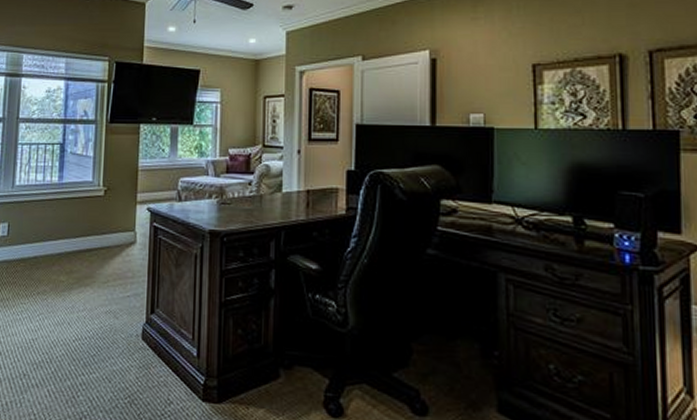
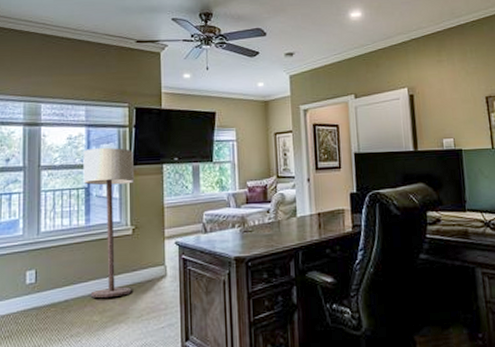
floor lamp: none [59,102,110,259] -> present [83,147,135,298]

